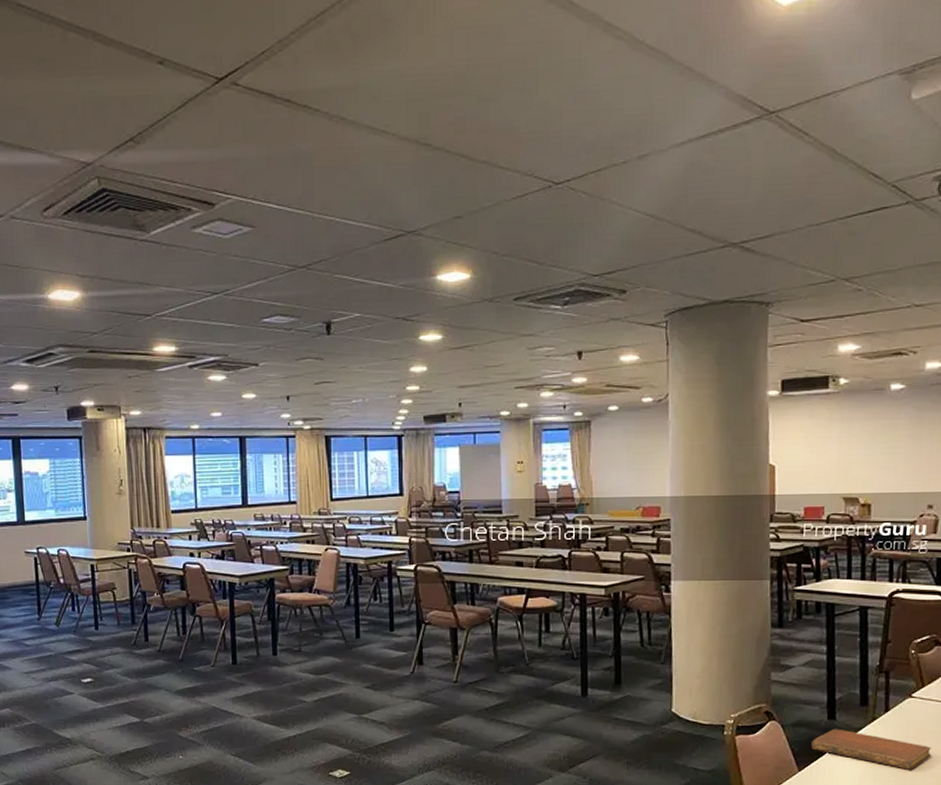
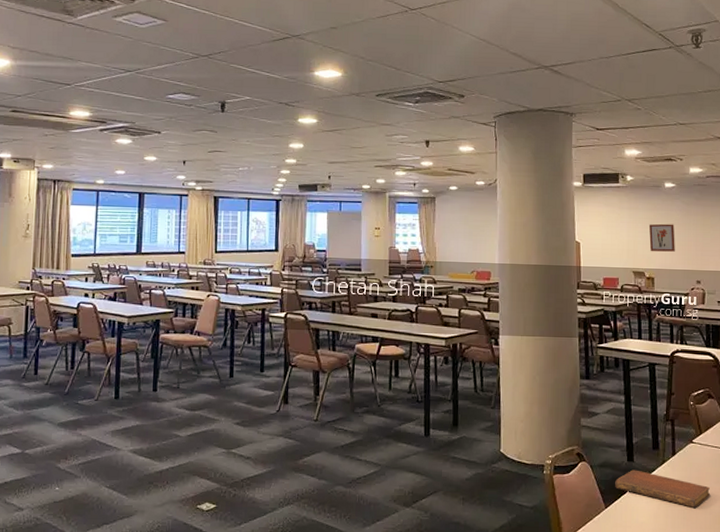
wall art: none [866,436,902,473] -> present [648,223,675,252]

